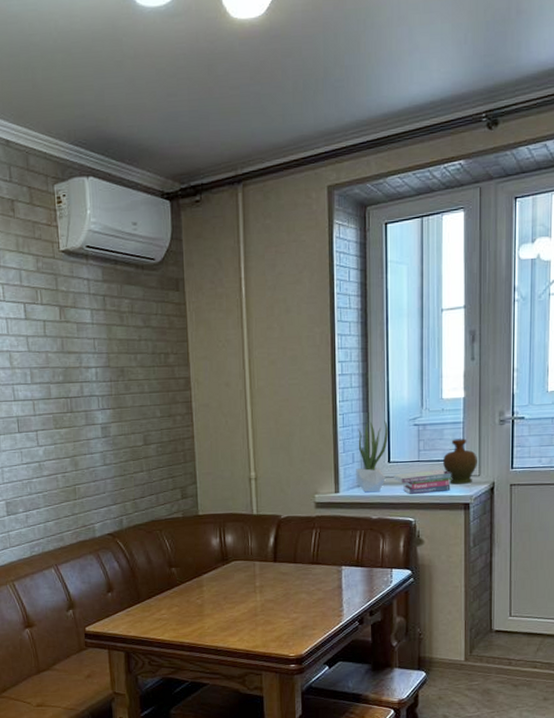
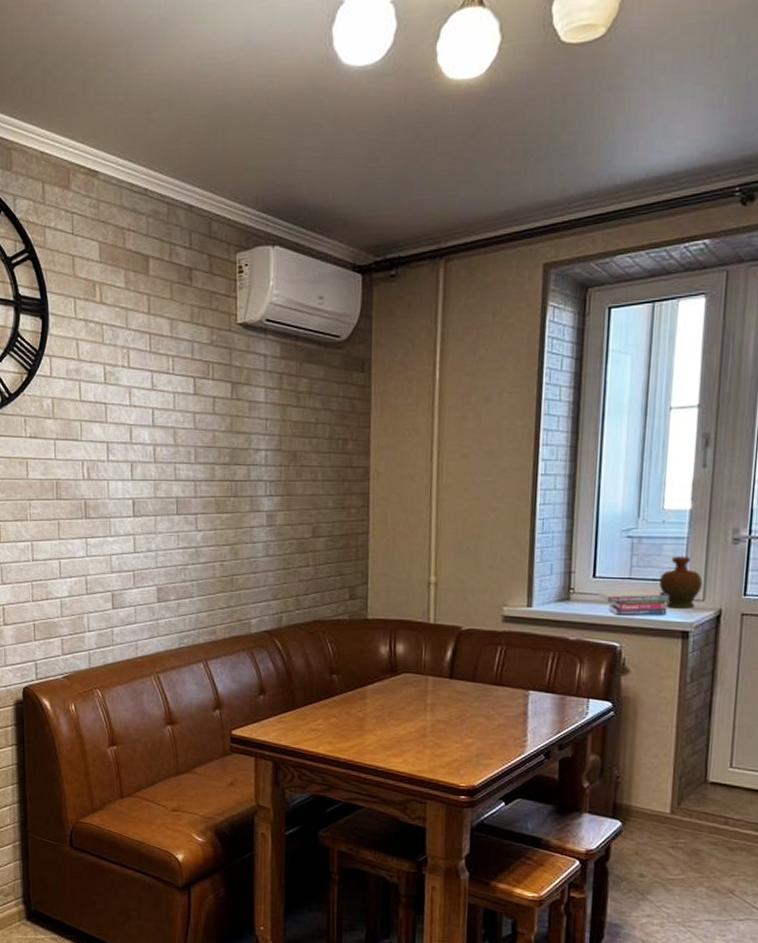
potted plant: present [356,420,388,493] -> none [553,529,596,610]

